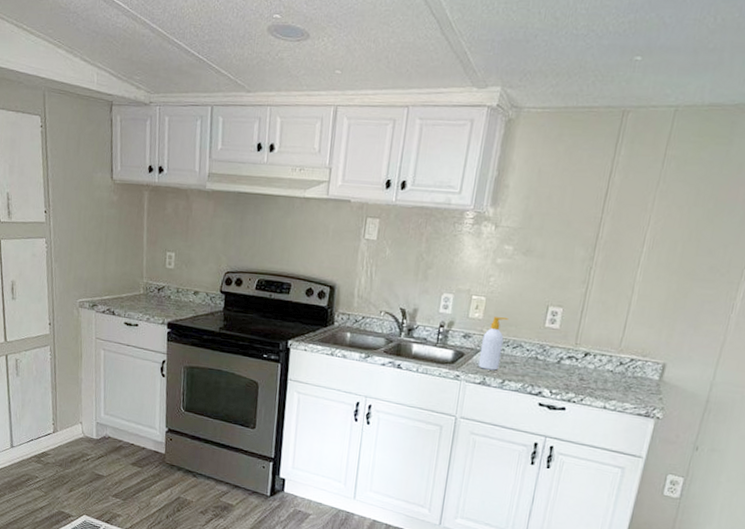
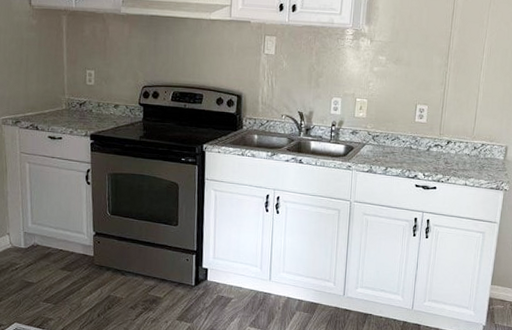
soap bottle: present [478,317,508,371] -> none [365,115,386,160]

